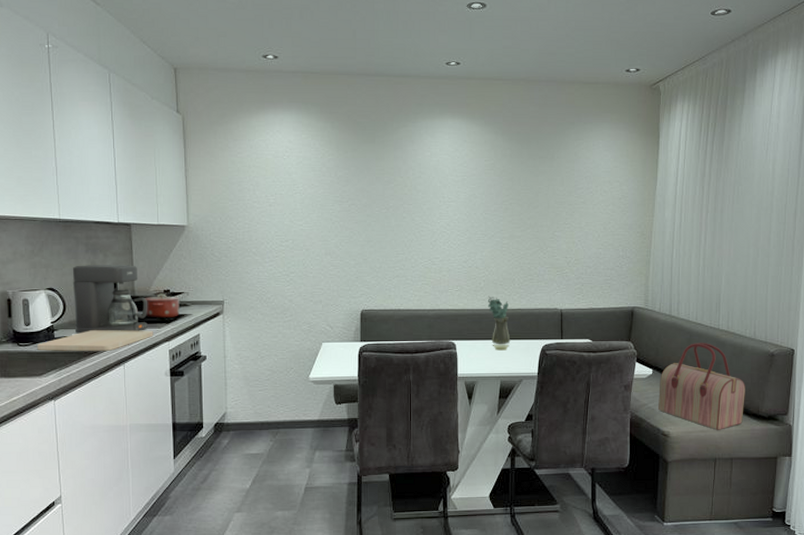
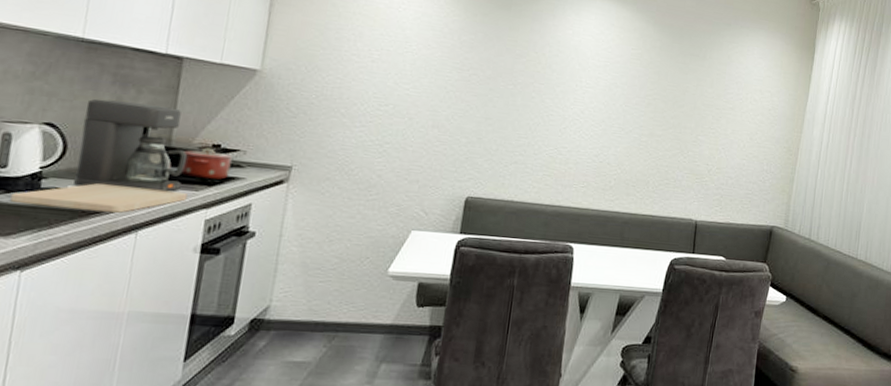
vase: present [487,296,511,351] -> none [615,196,640,261]
handbag: present [658,343,745,430] -> none [788,271,879,369]

